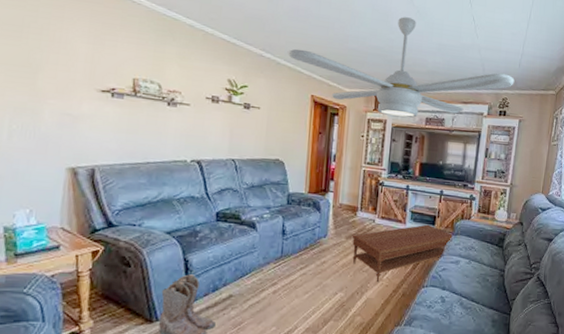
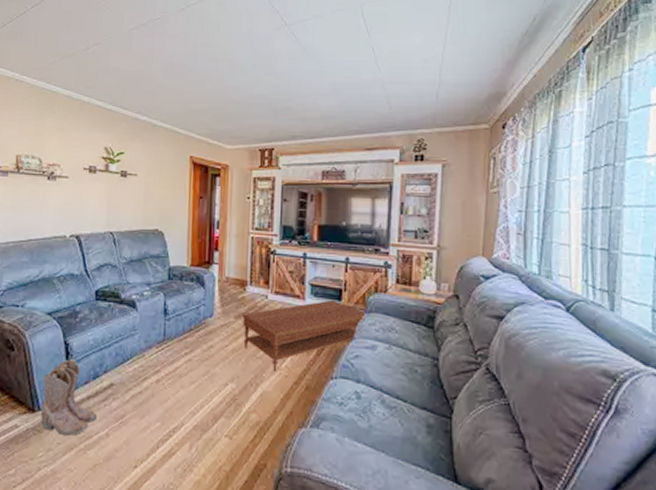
ceiling fan: present [287,16,515,118] -> none [163,58,432,173]

